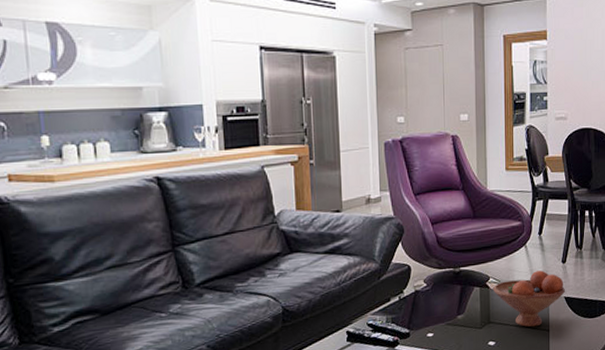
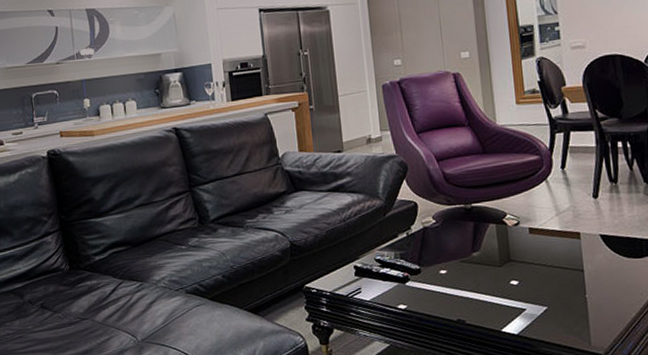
fruit bowl: present [493,270,565,327] -> none [512,206,600,267]

